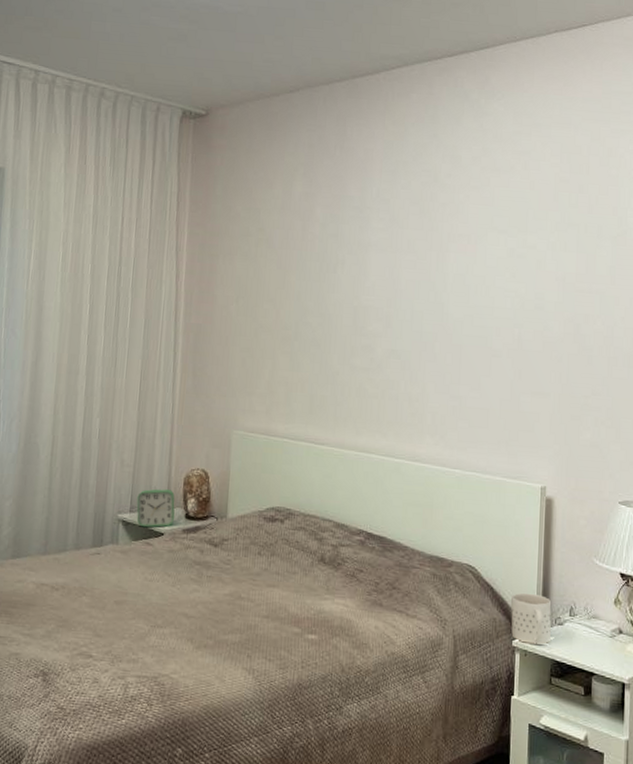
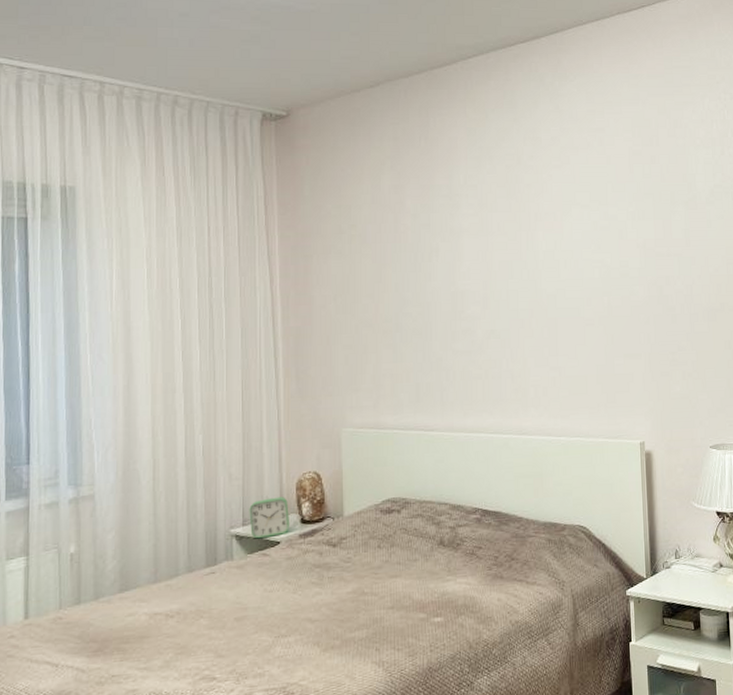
mug: present [511,592,552,645] -> none [622,543,661,591]

